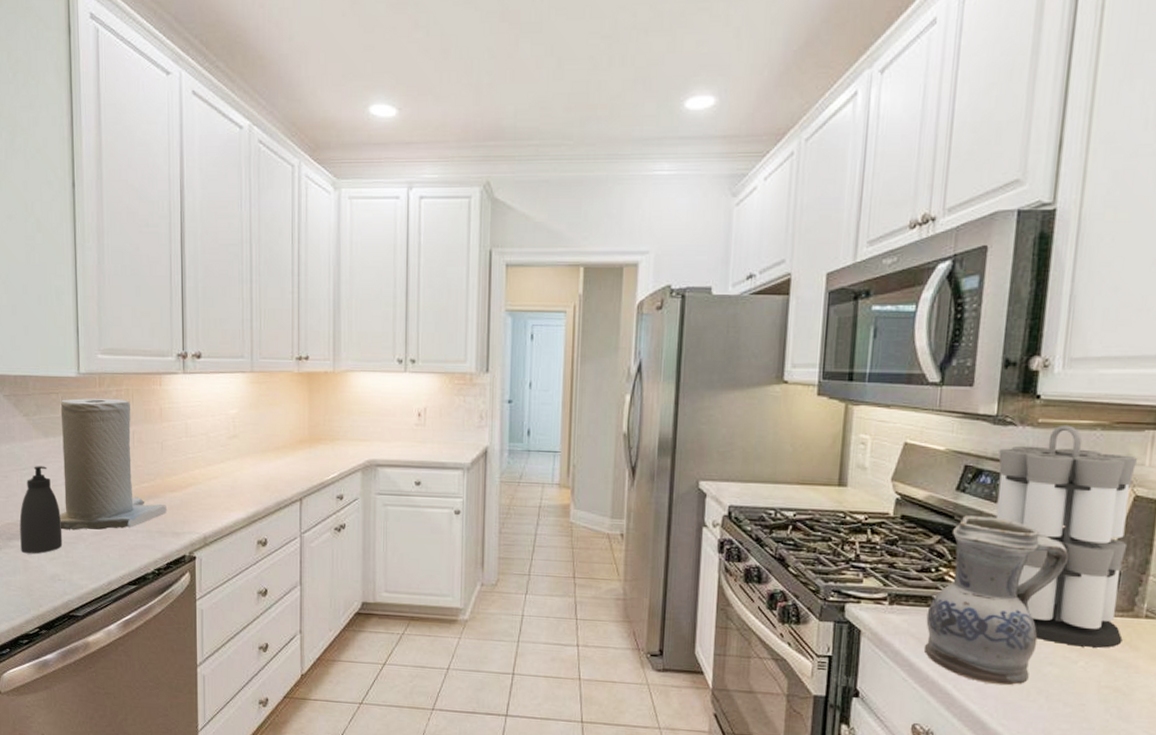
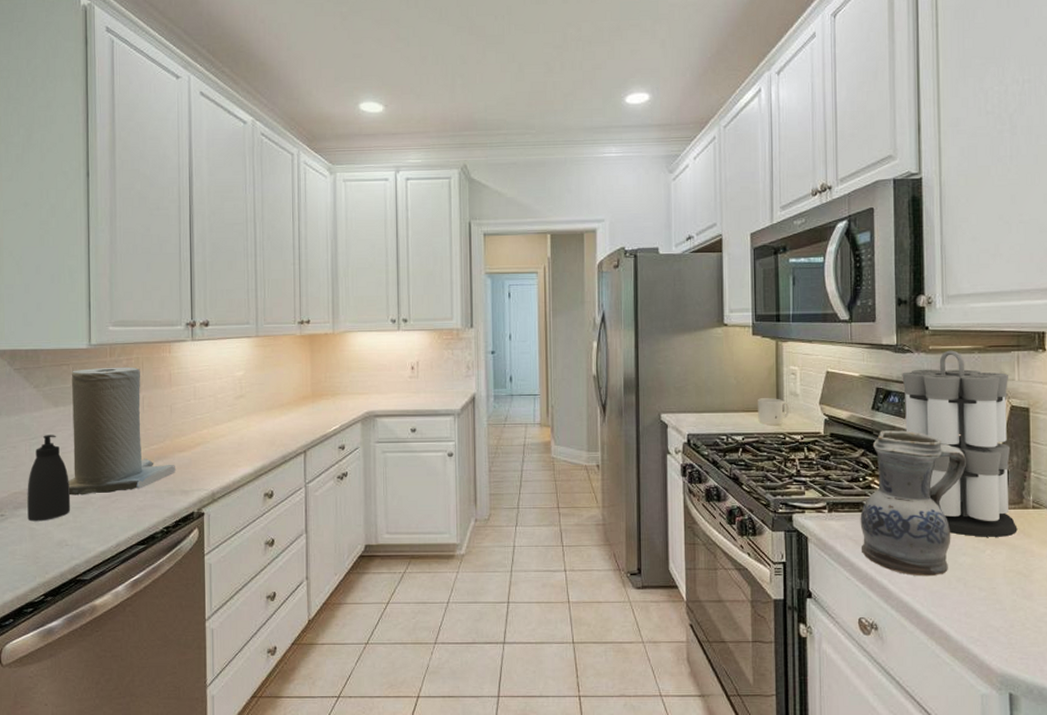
mug: none [815,470,855,503] -> present [758,398,790,426]

